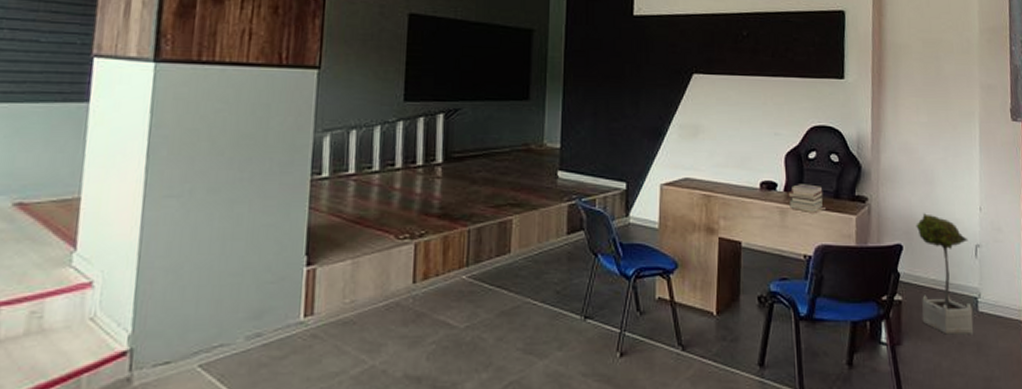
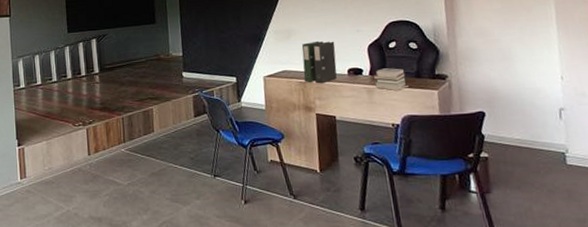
binder: none [708,142,749,199] -> present [301,41,337,84]
potted tree: present [916,213,974,335] -> none [496,85,564,184]

